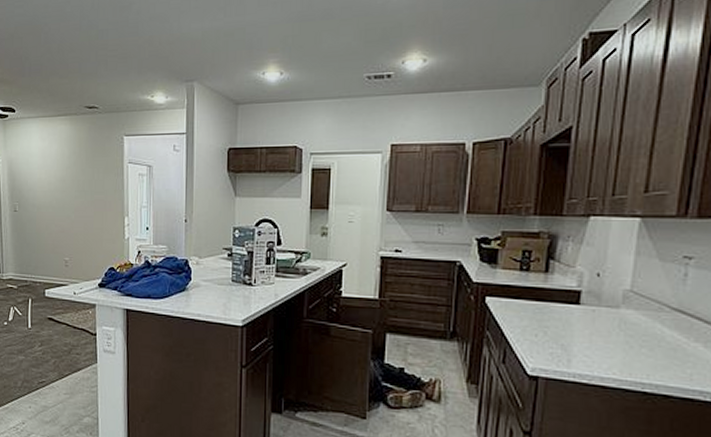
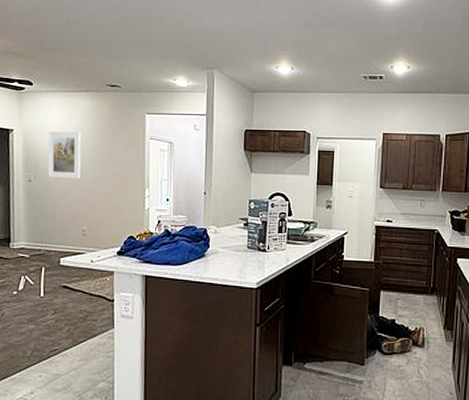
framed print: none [30,159,62,208] -> present [47,132,81,179]

